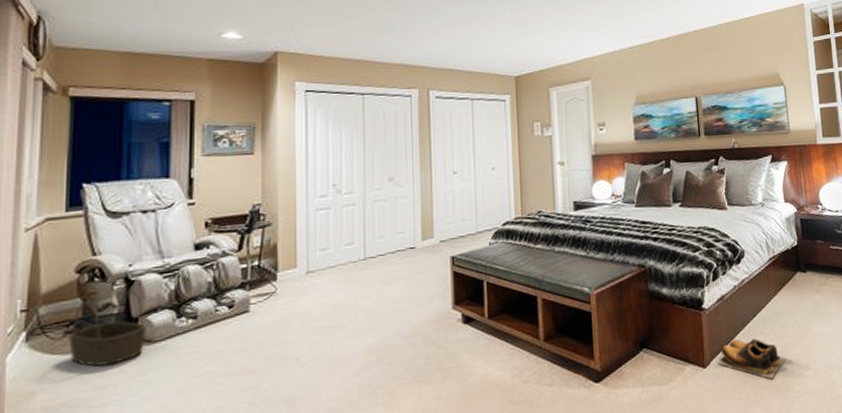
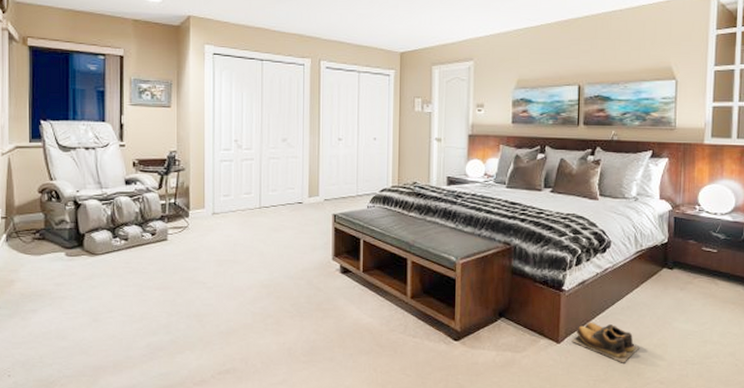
basket: present [68,290,146,368] -> none [36,212,90,269]

